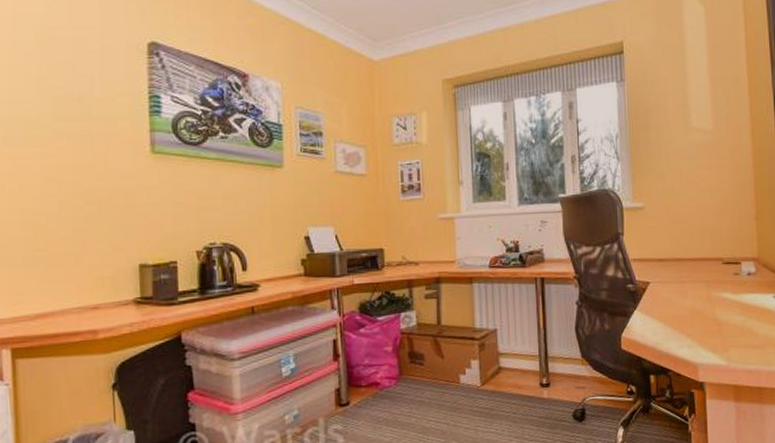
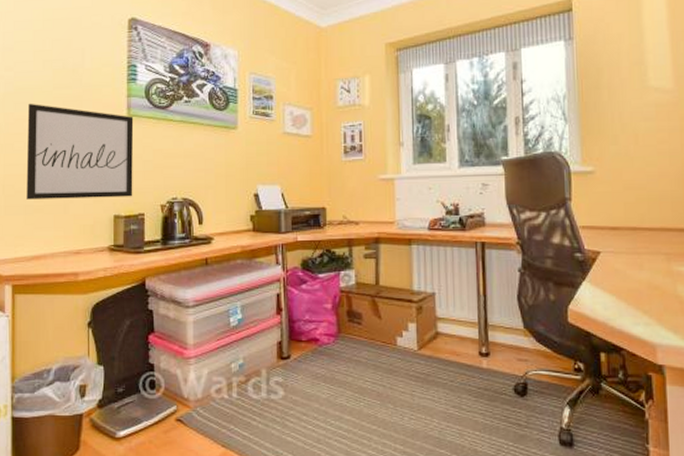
wall art: none [21,137,162,250] -> present [26,103,134,200]

